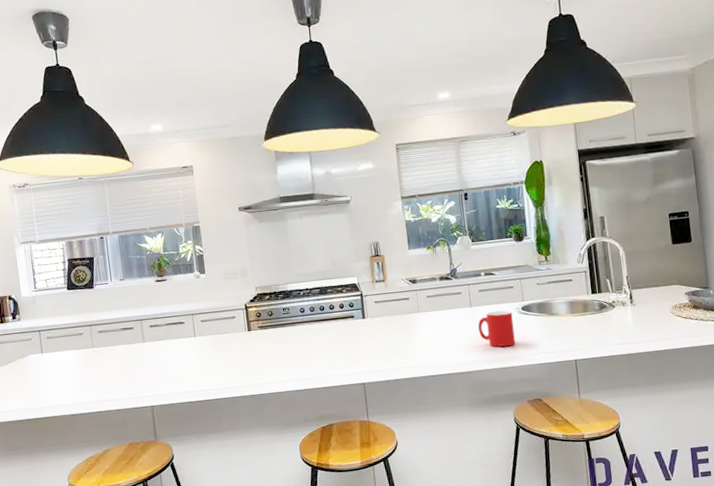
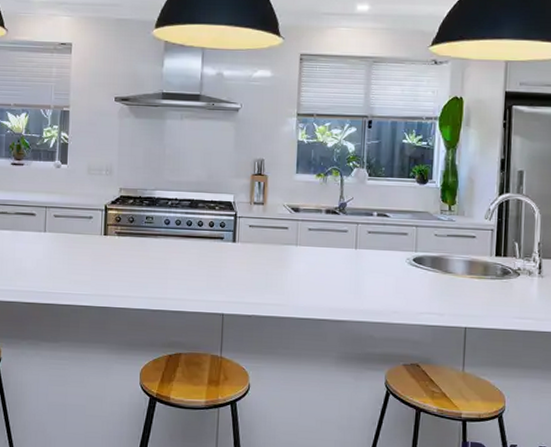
cup: present [478,310,515,347] -> none [361,257,402,300]

